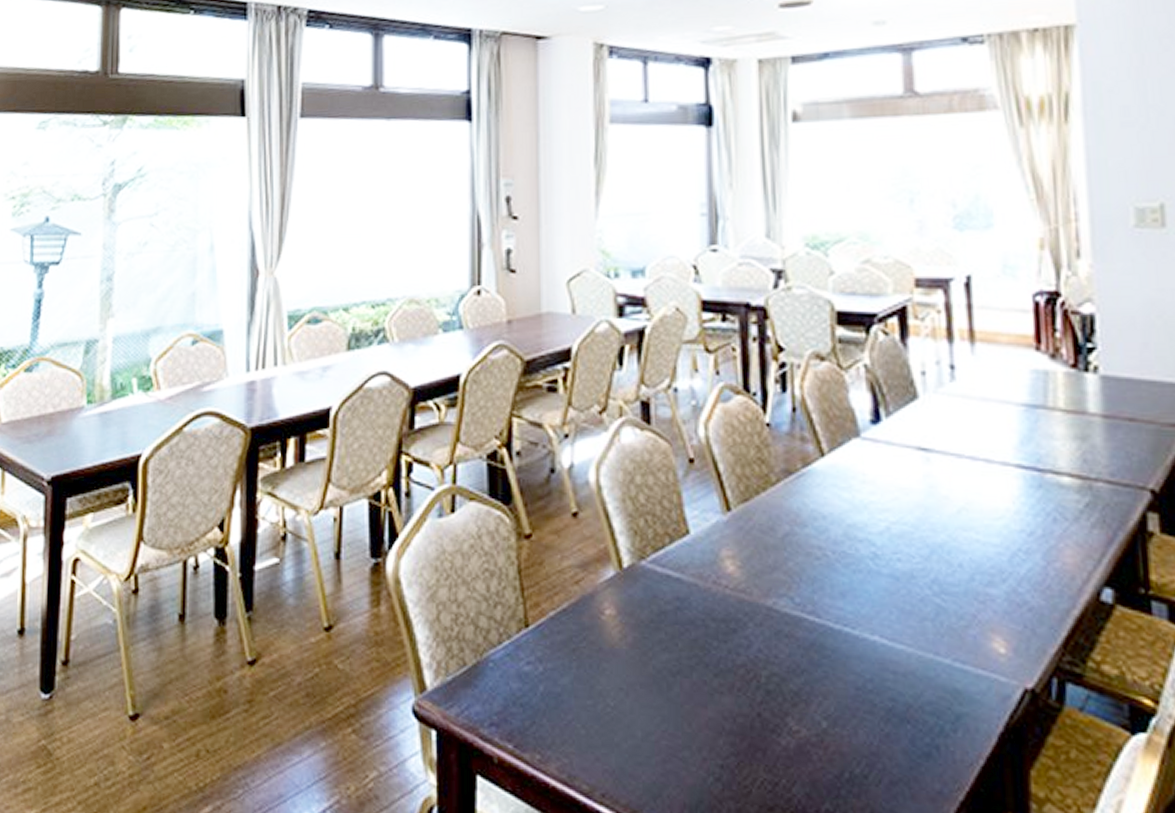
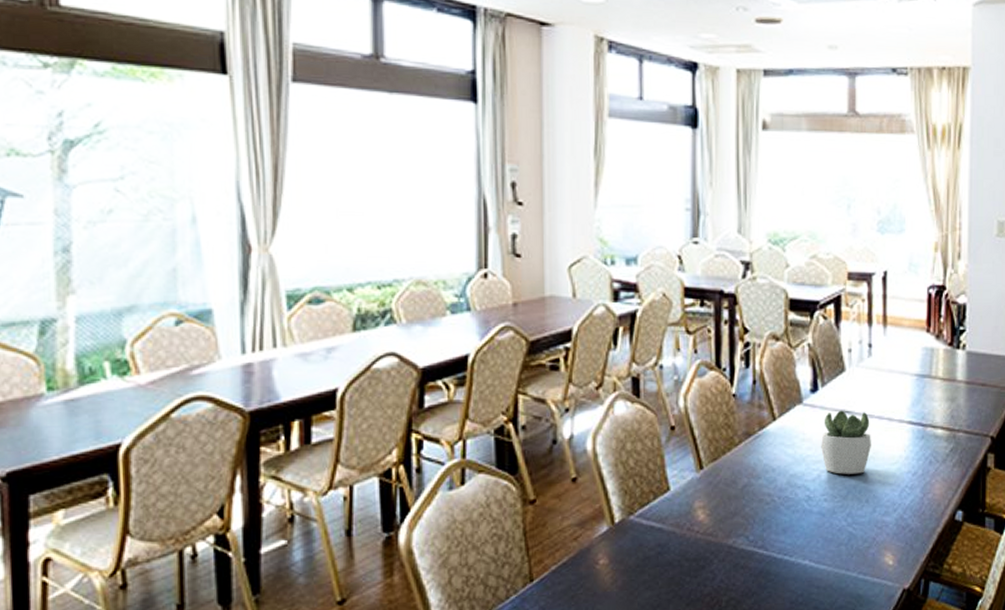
succulent plant: none [888,446,962,529] -> present [821,410,871,475]

